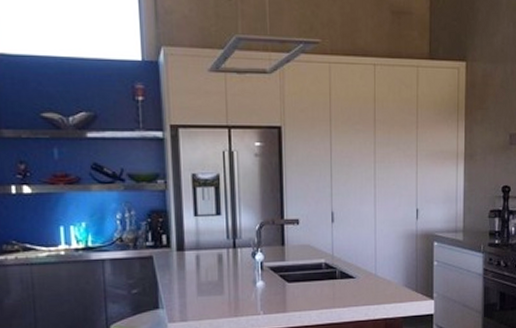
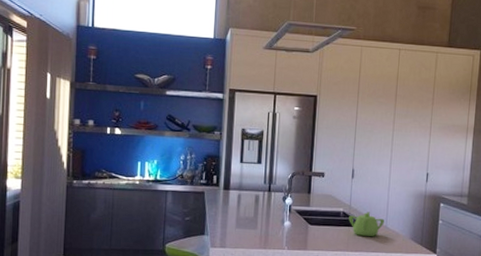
teapot: none [332,260,373,289] -> present [349,212,384,236]

